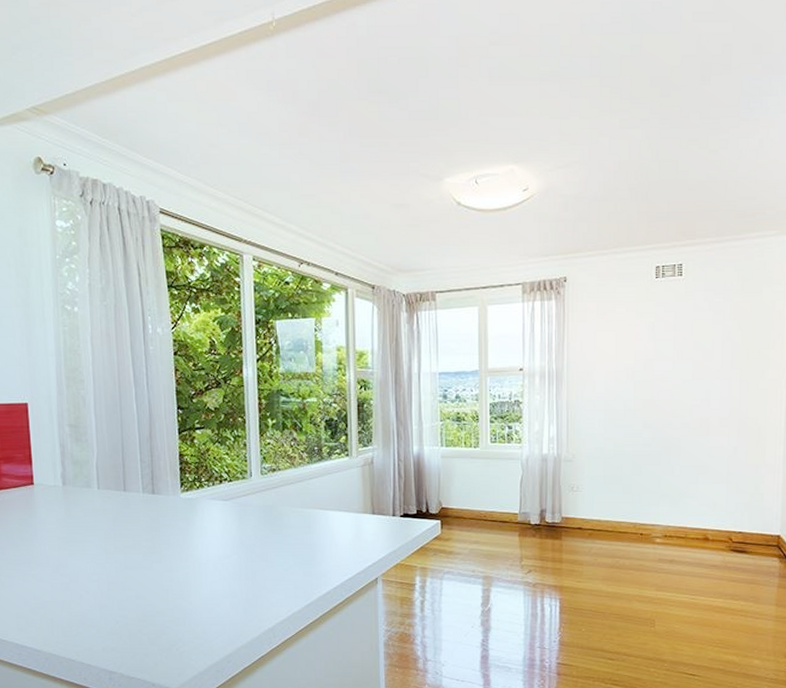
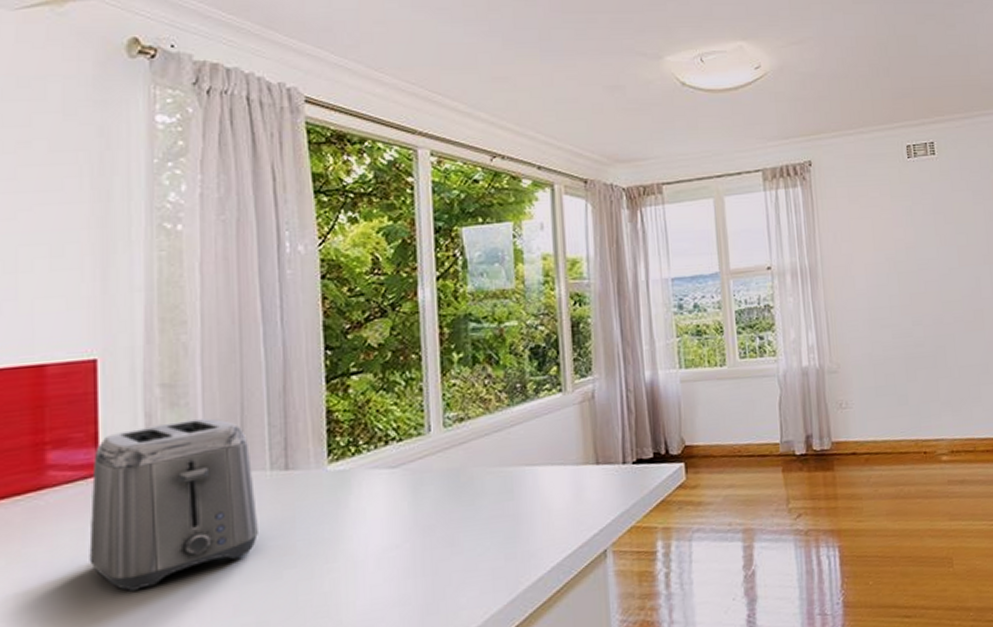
toaster: none [30,451,136,564] -> present [89,418,258,591]

